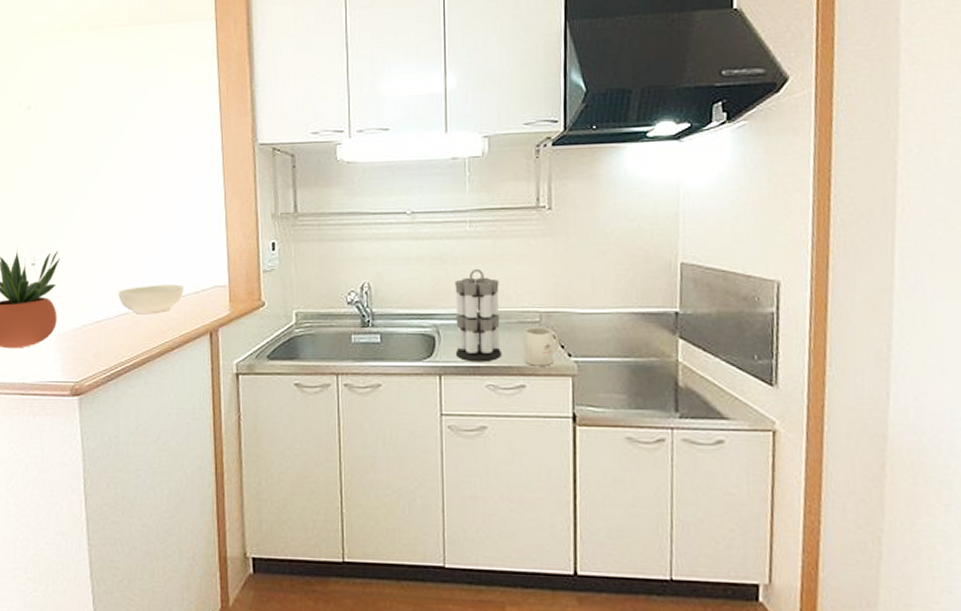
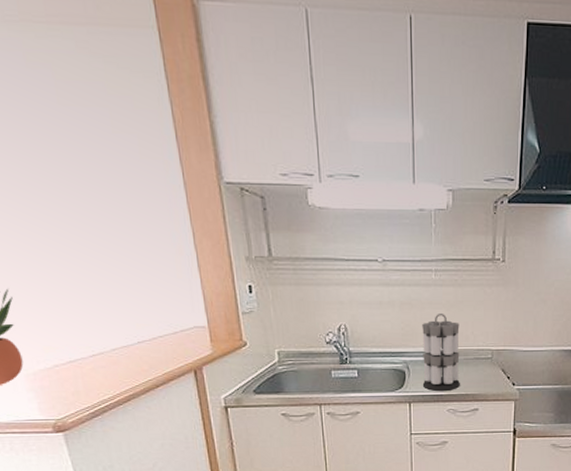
bowl: present [117,284,184,315] -> none [88,325,161,354]
mug: present [522,327,559,366] -> none [477,362,506,393]

